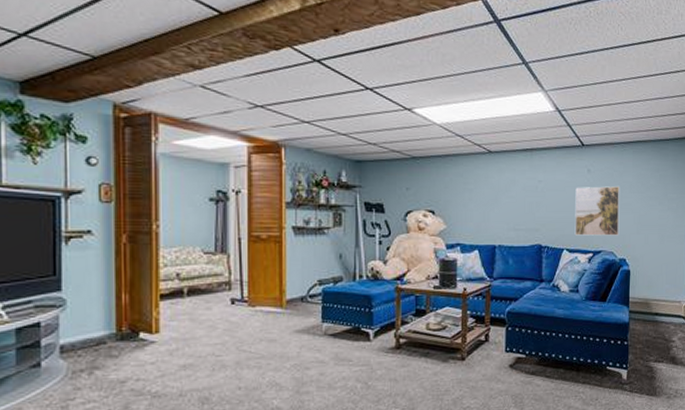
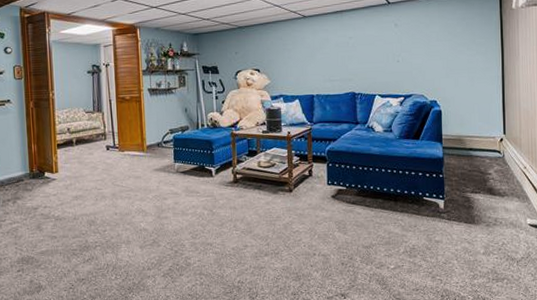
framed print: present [575,186,620,236] -> none [384,36,429,83]

